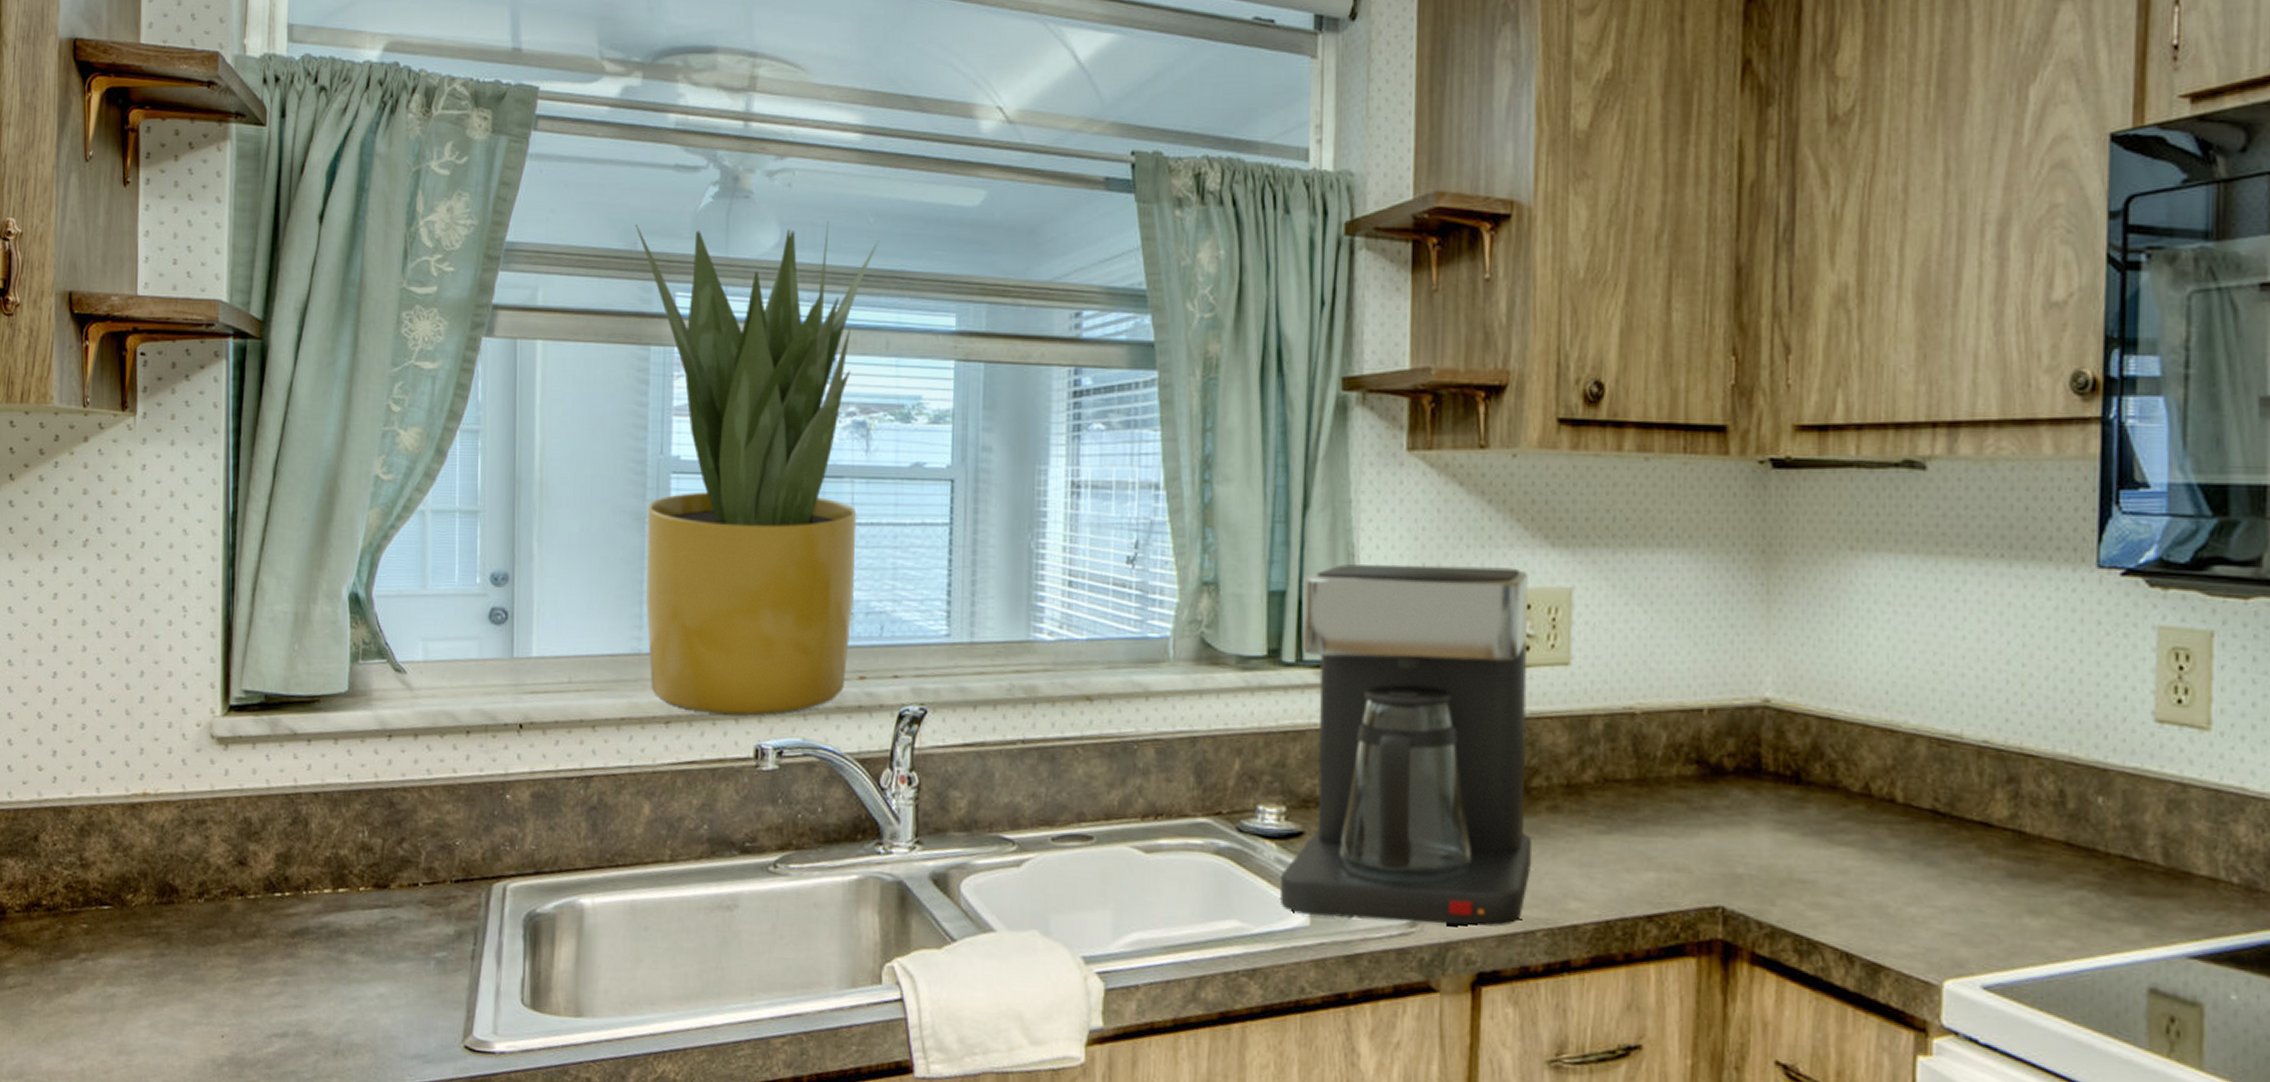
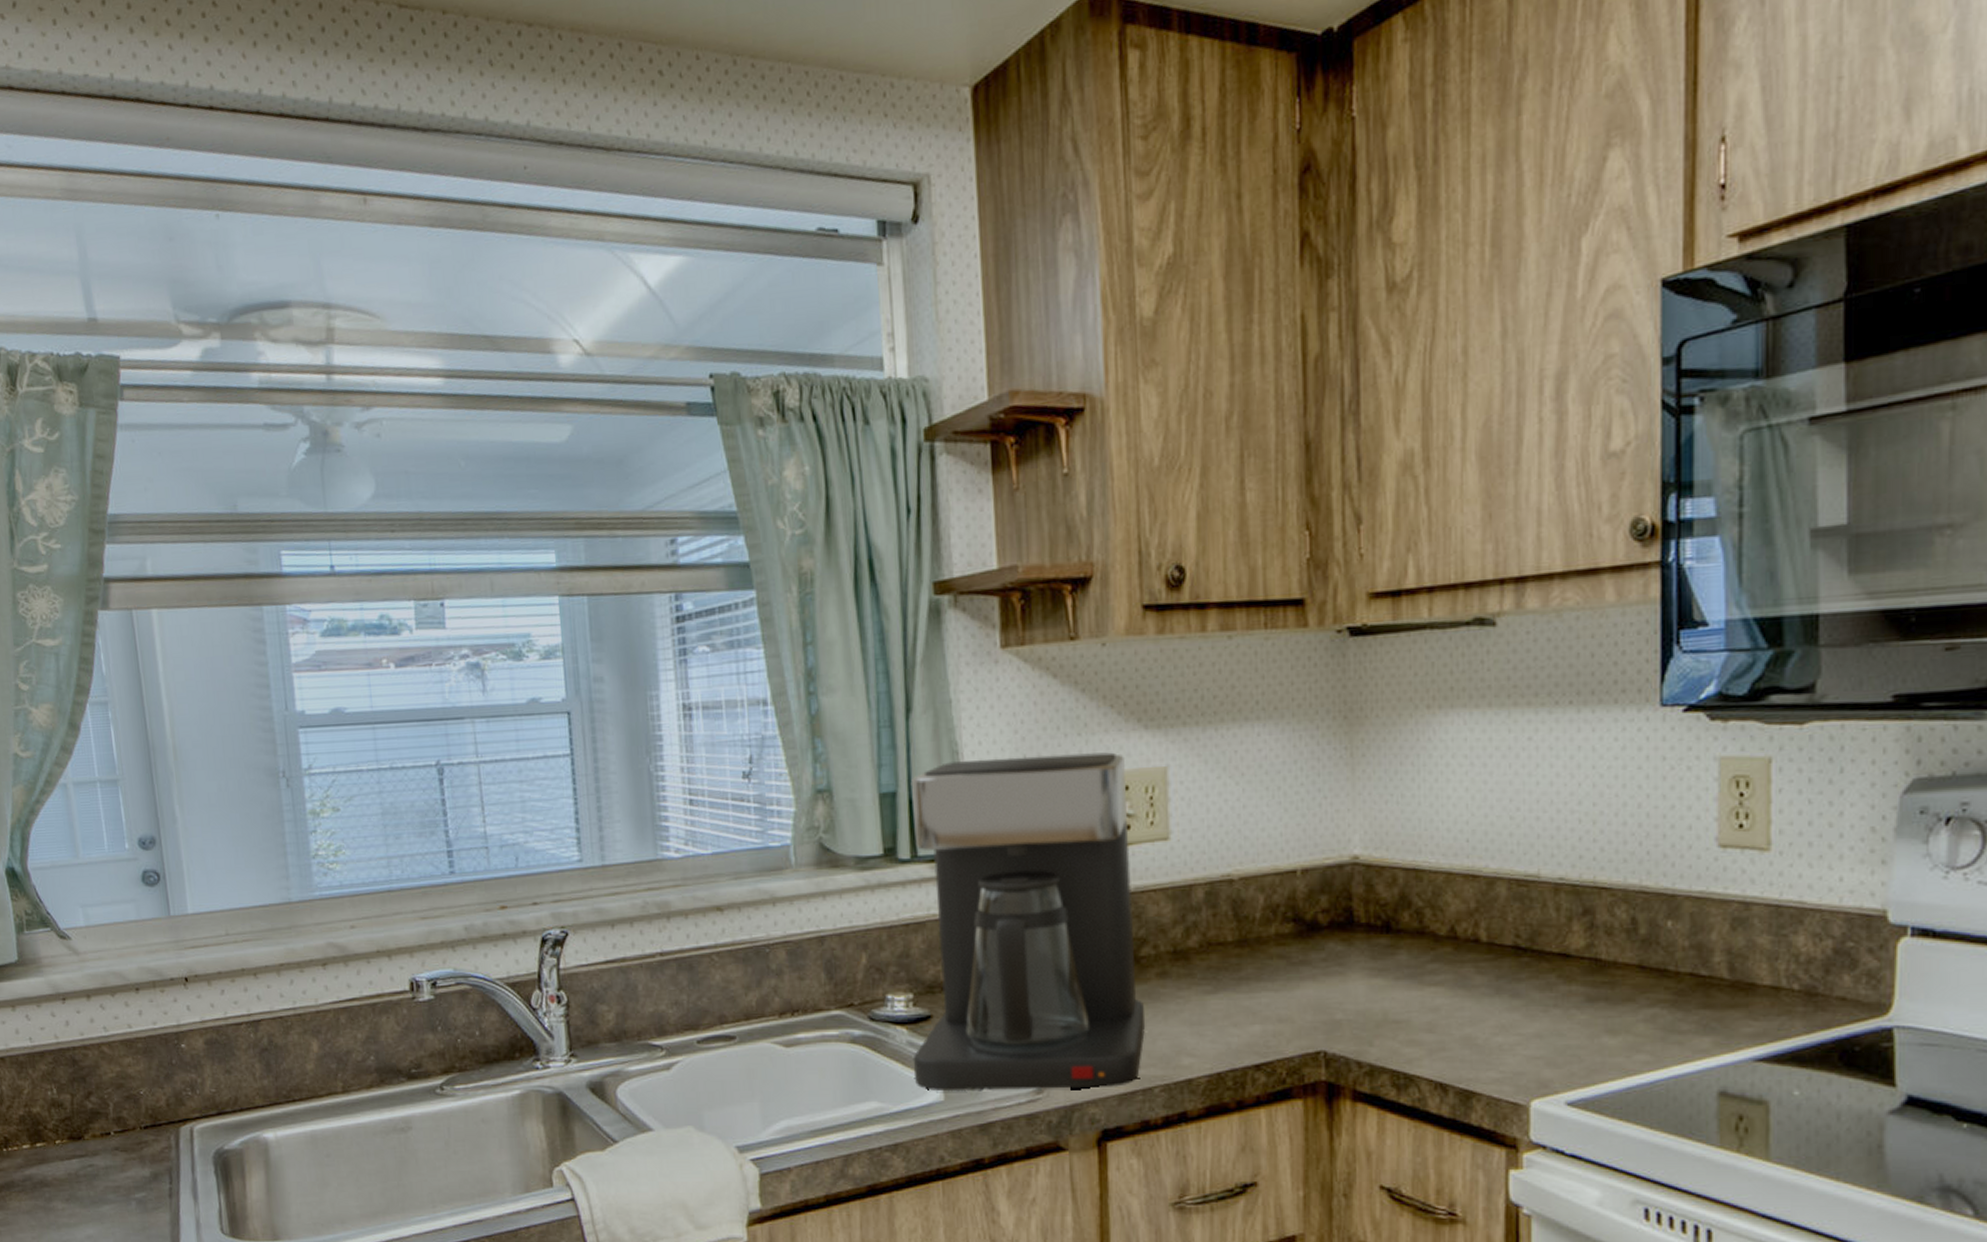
planter: present [635,221,879,715] -> none [232,468,488,953]

